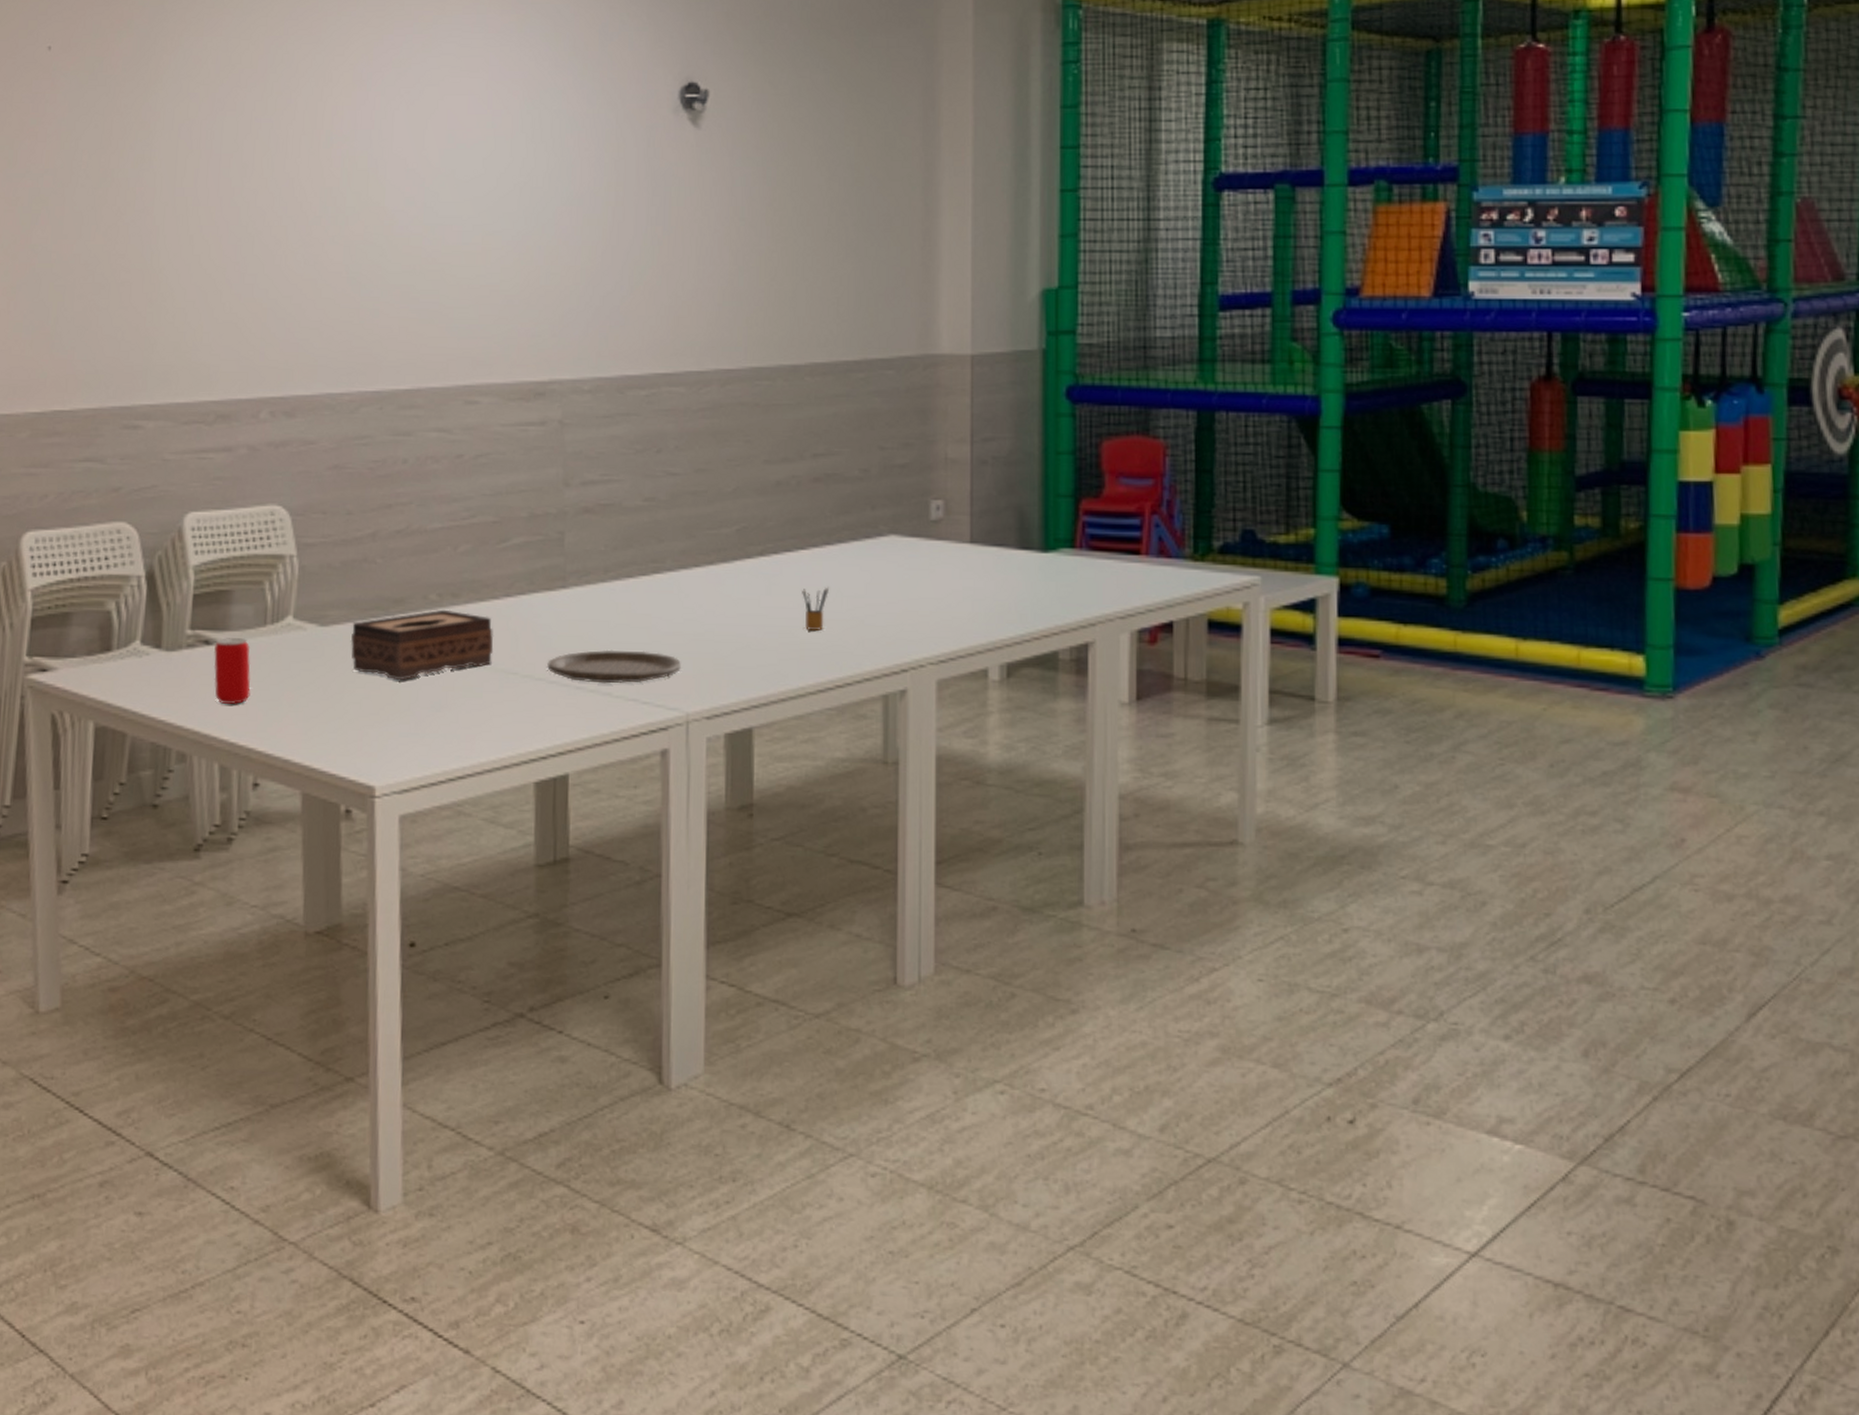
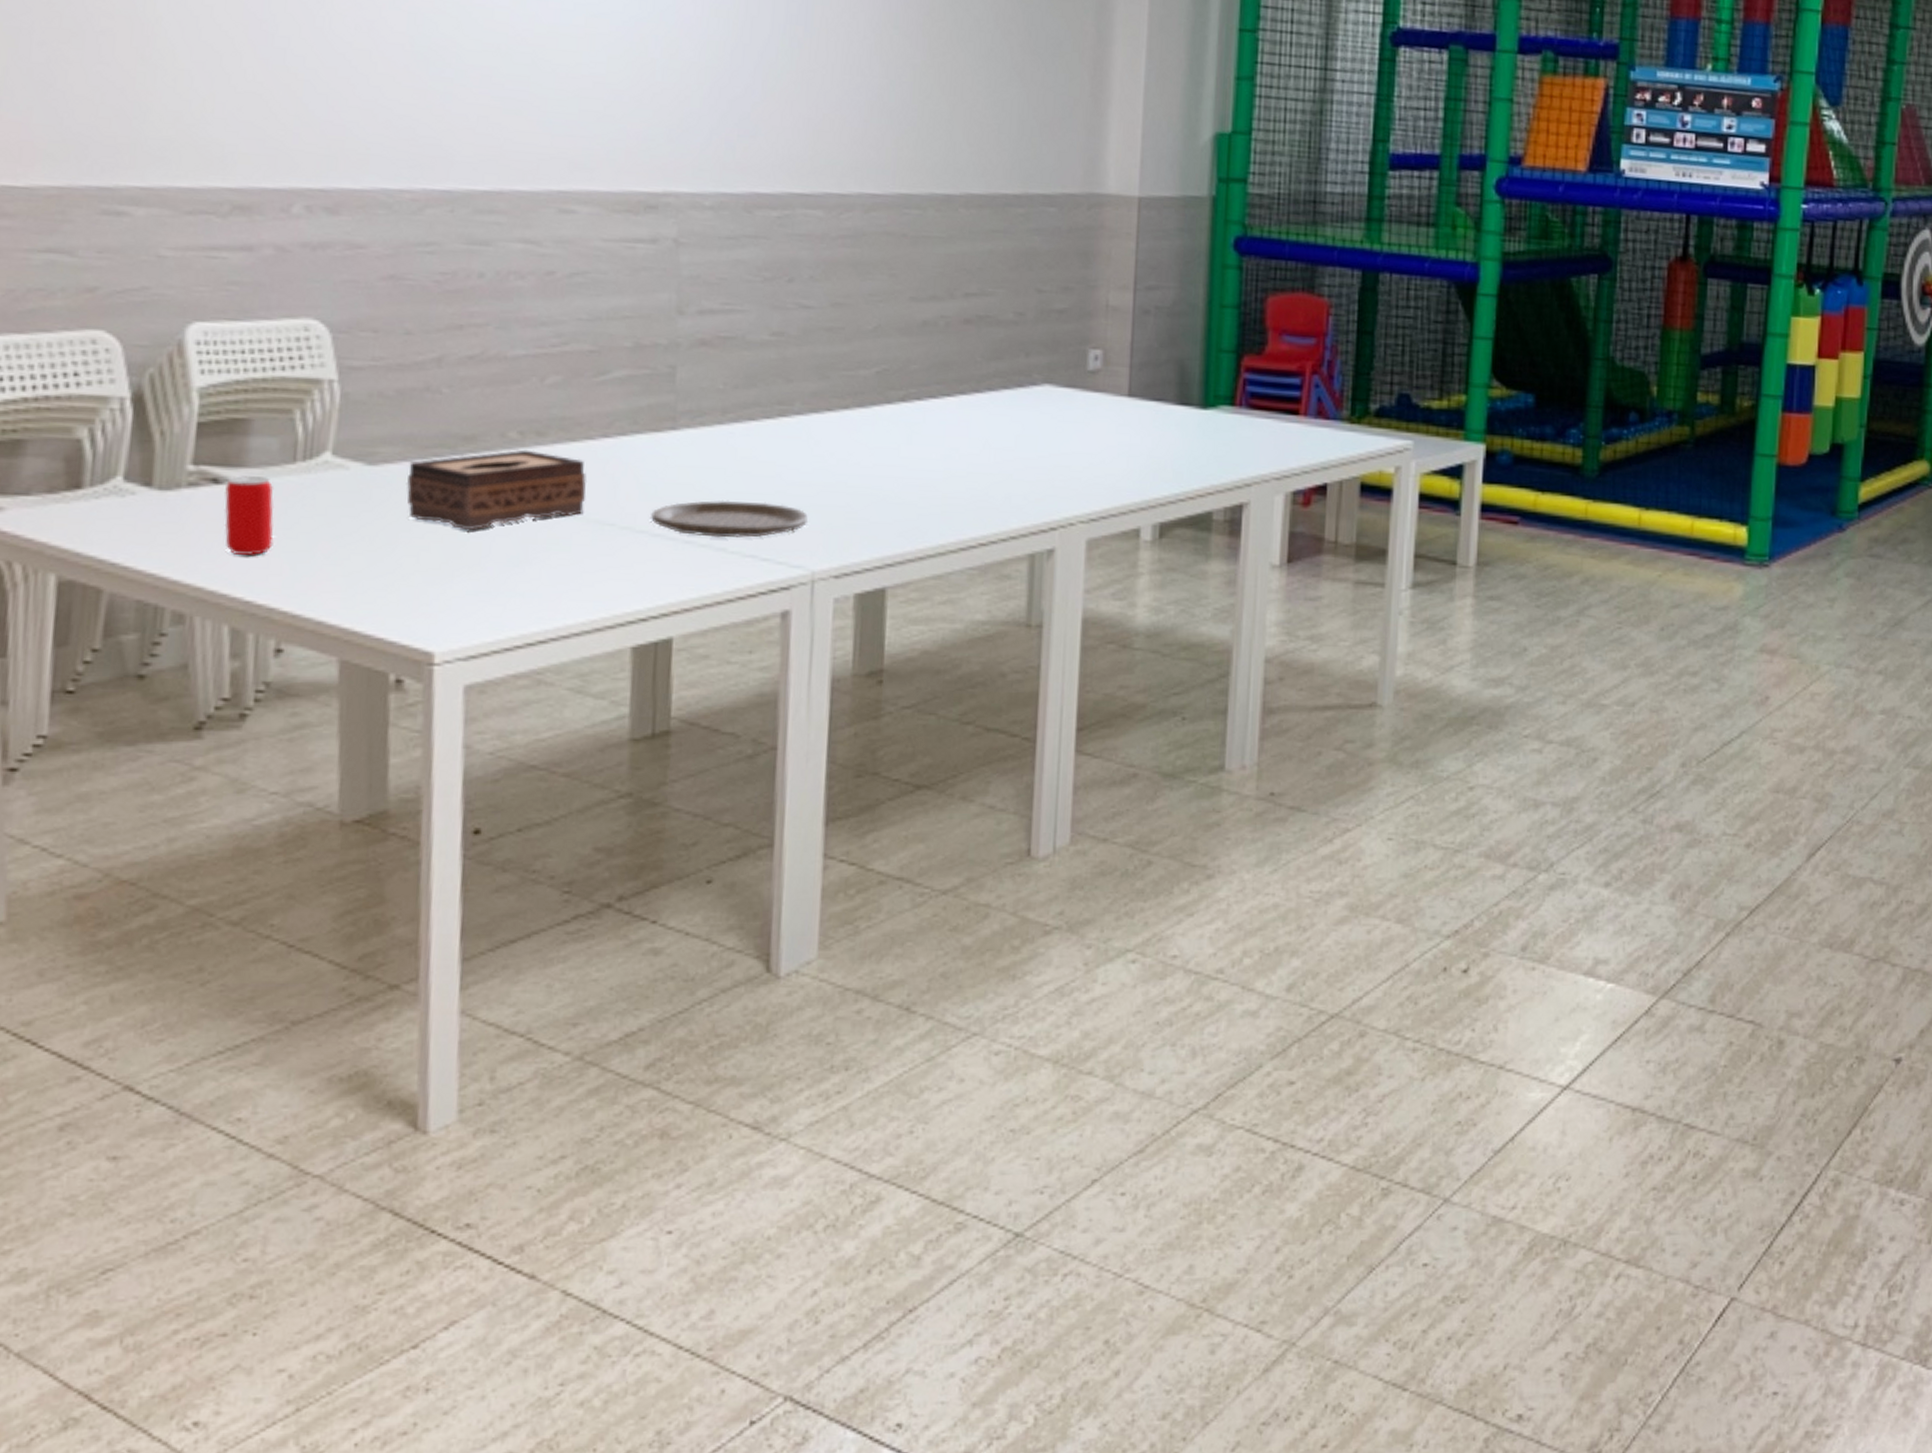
pencil box: present [802,587,829,630] -> none [946,438,976,484]

